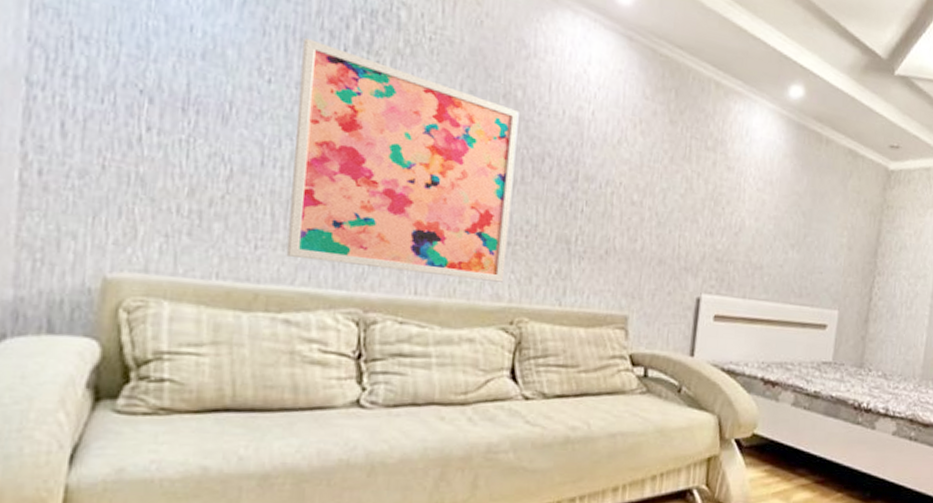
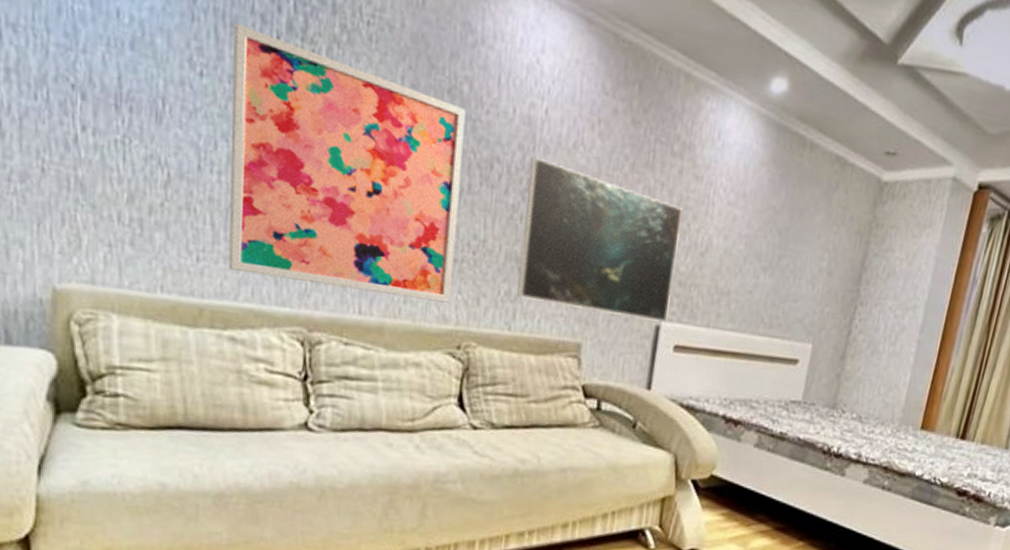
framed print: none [567,151,717,295] -> present [517,156,682,322]

